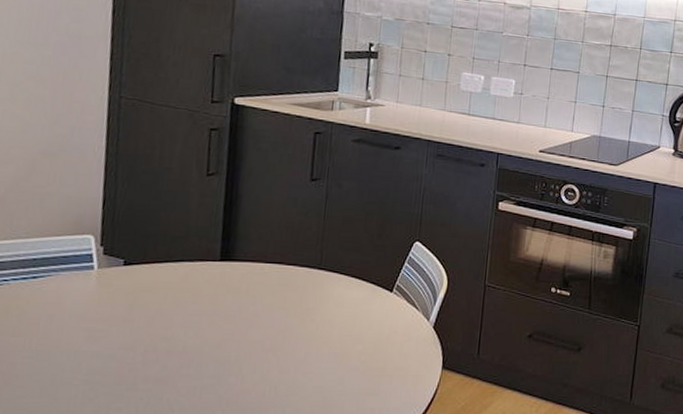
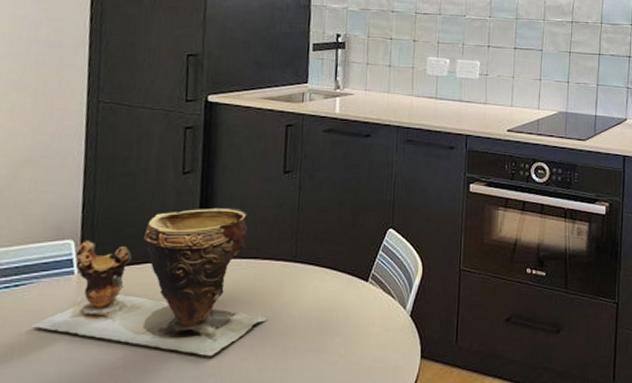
clay pot: none [48,211,290,356] -> present [30,207,267,356]

